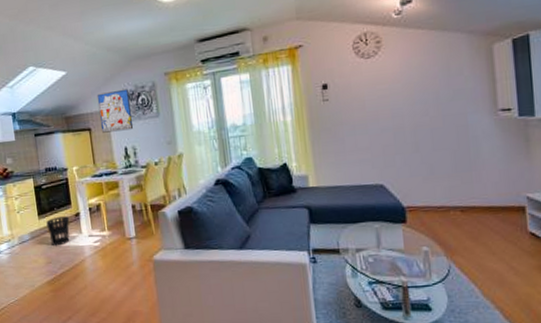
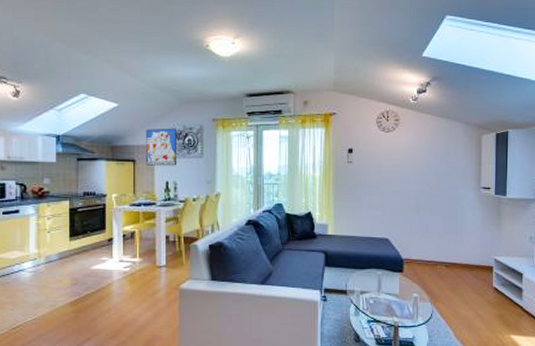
wastebasket: present [46,215,70,247] -> none [77,239,102,268]

